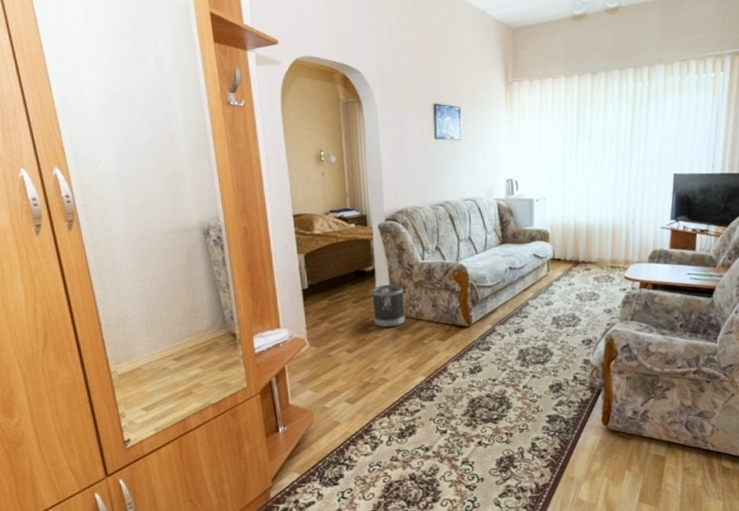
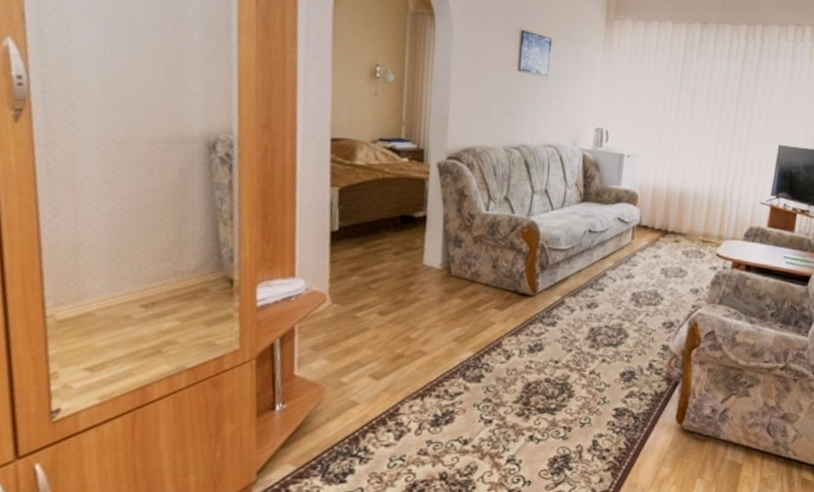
wastebasket: present [372,284,406,328] -> none [418,236,460,289]

